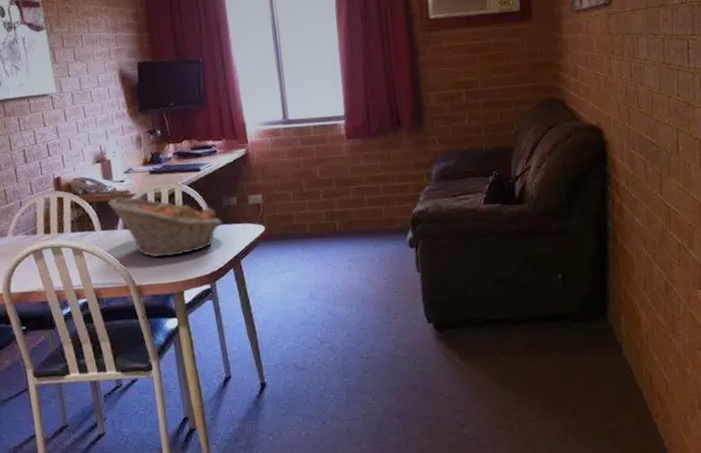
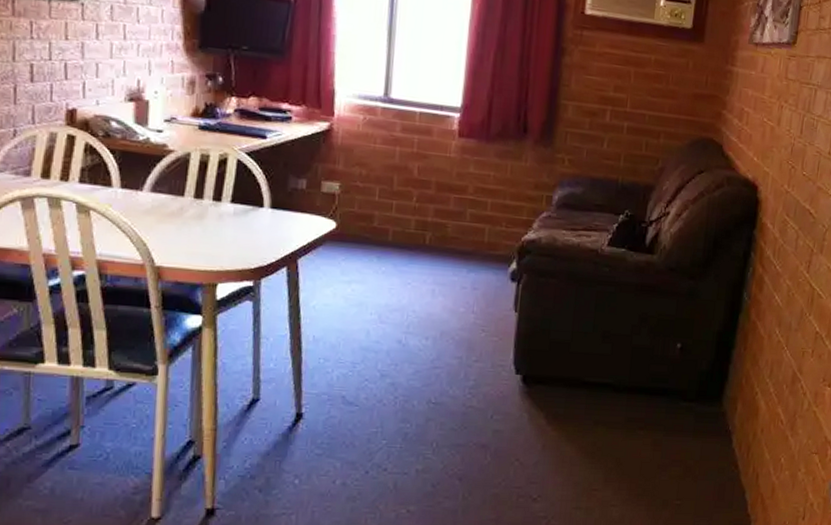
fruit basket: present [107,196,222,257] -> none [135,150,283,238]

